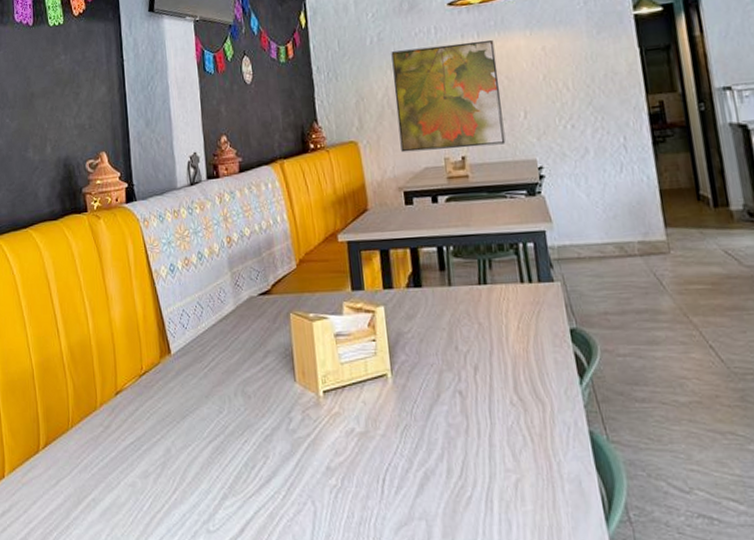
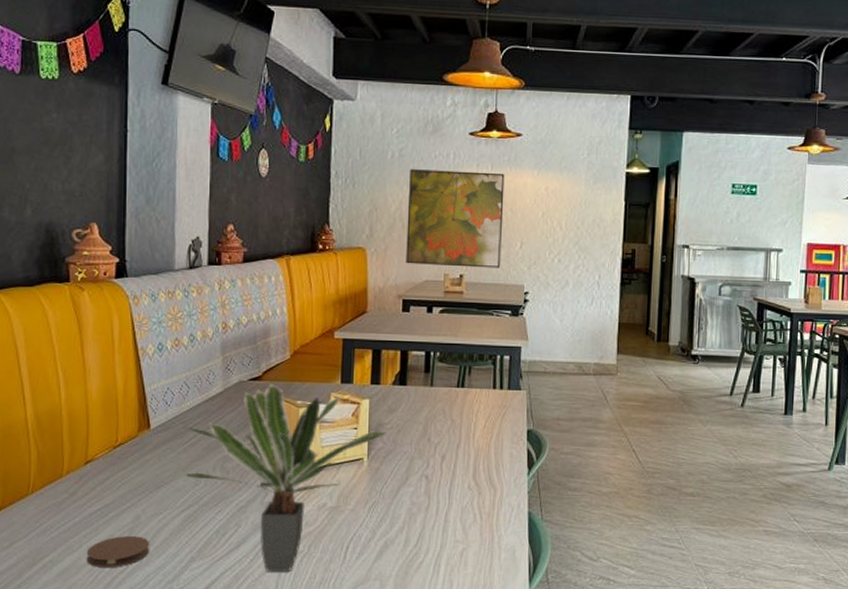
coaster: none [124,471,182,506] -> present [86,536,149,567]
potted plant: none [196,297,412,511] -> present [178,383,391,573]

